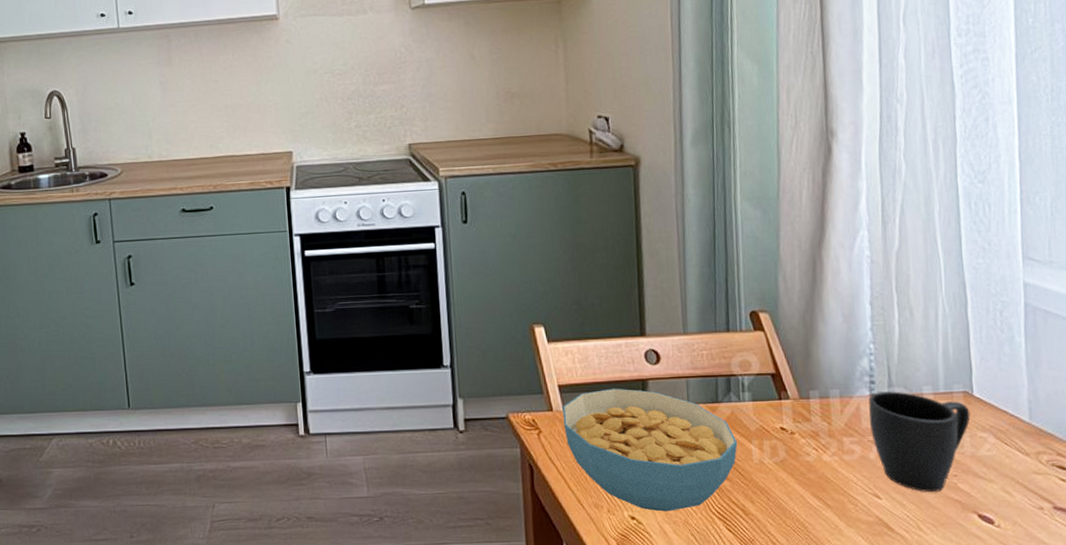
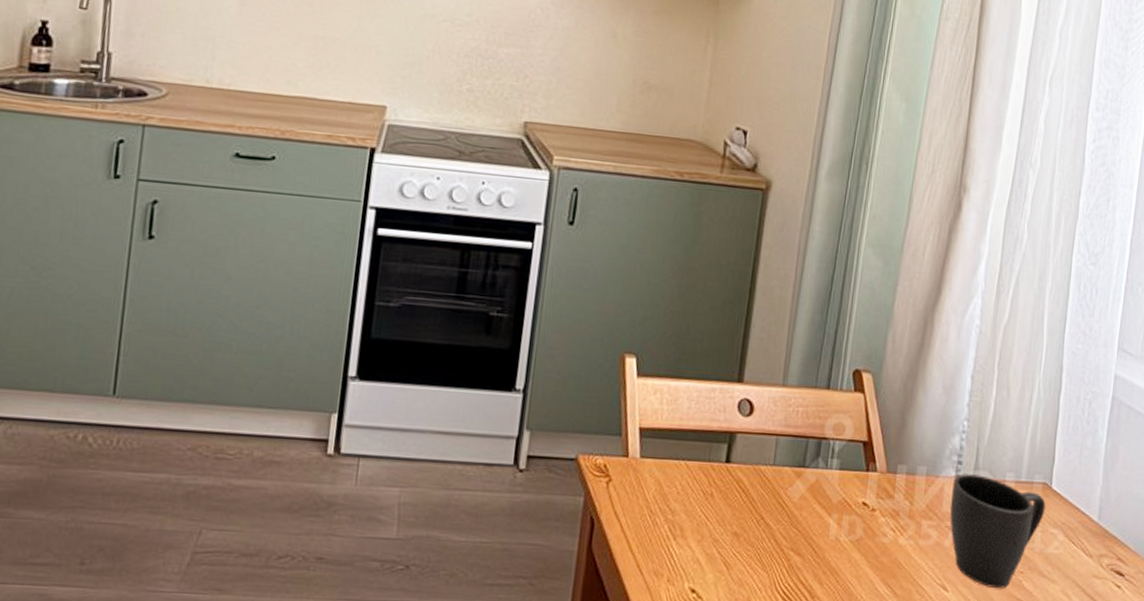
cereal bowl: present [562,388,738,512] -> none [637,438,817,587]

